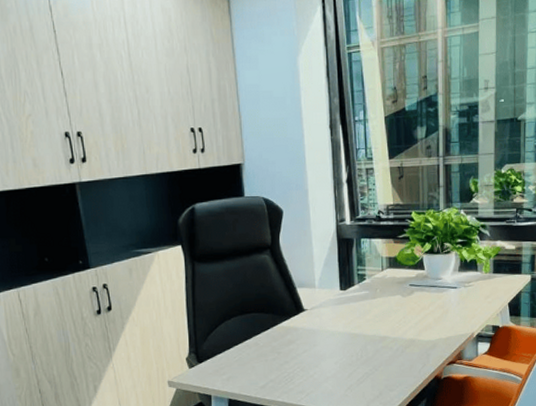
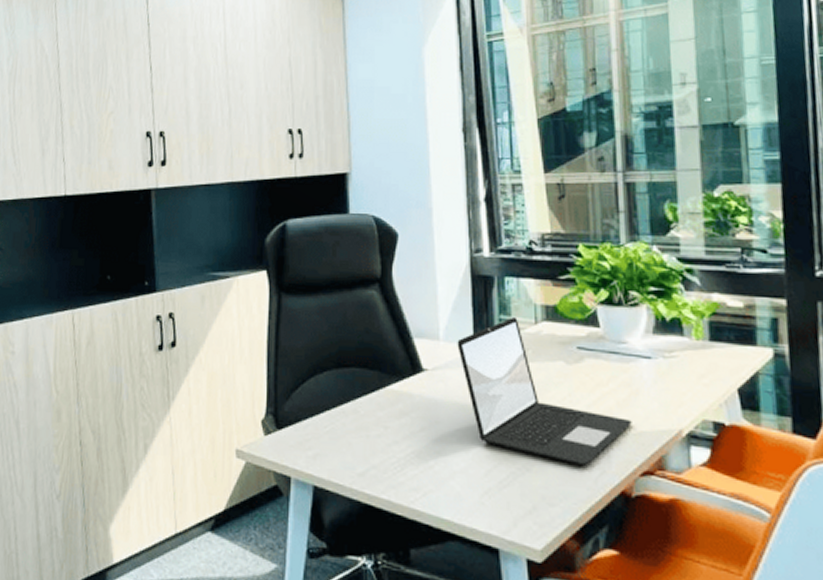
laptop: none [328,267,443,363] -> present [457,317,632,465]

